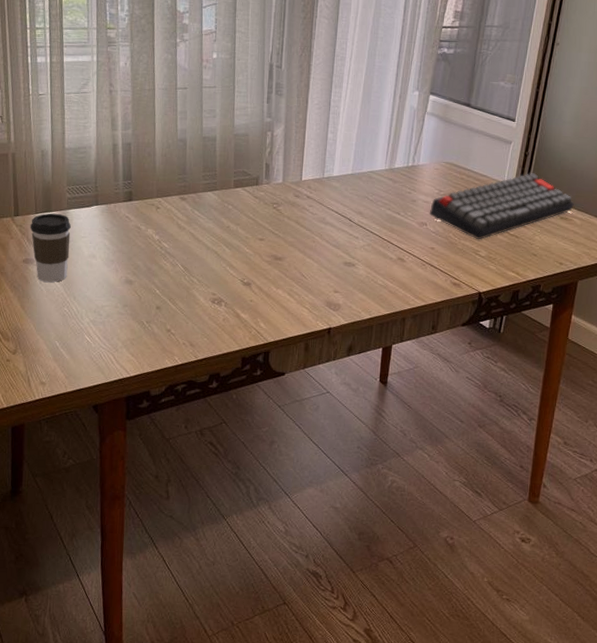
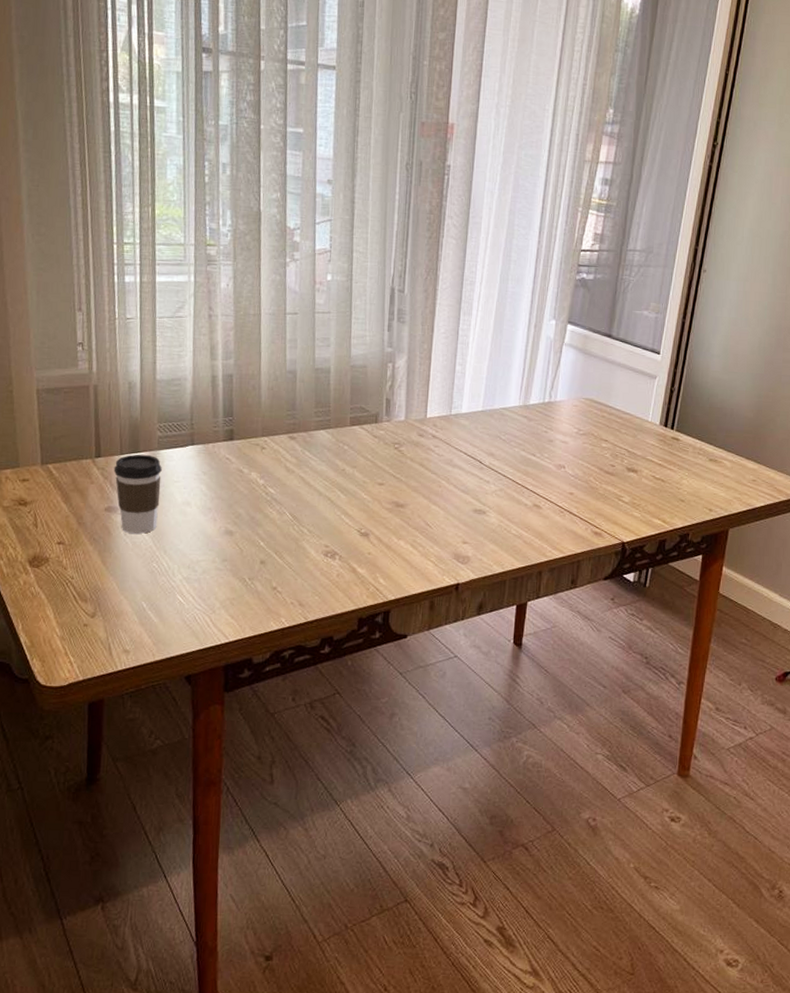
keyboard: present [429,173,574,240] -> none [567,410,724,484]

